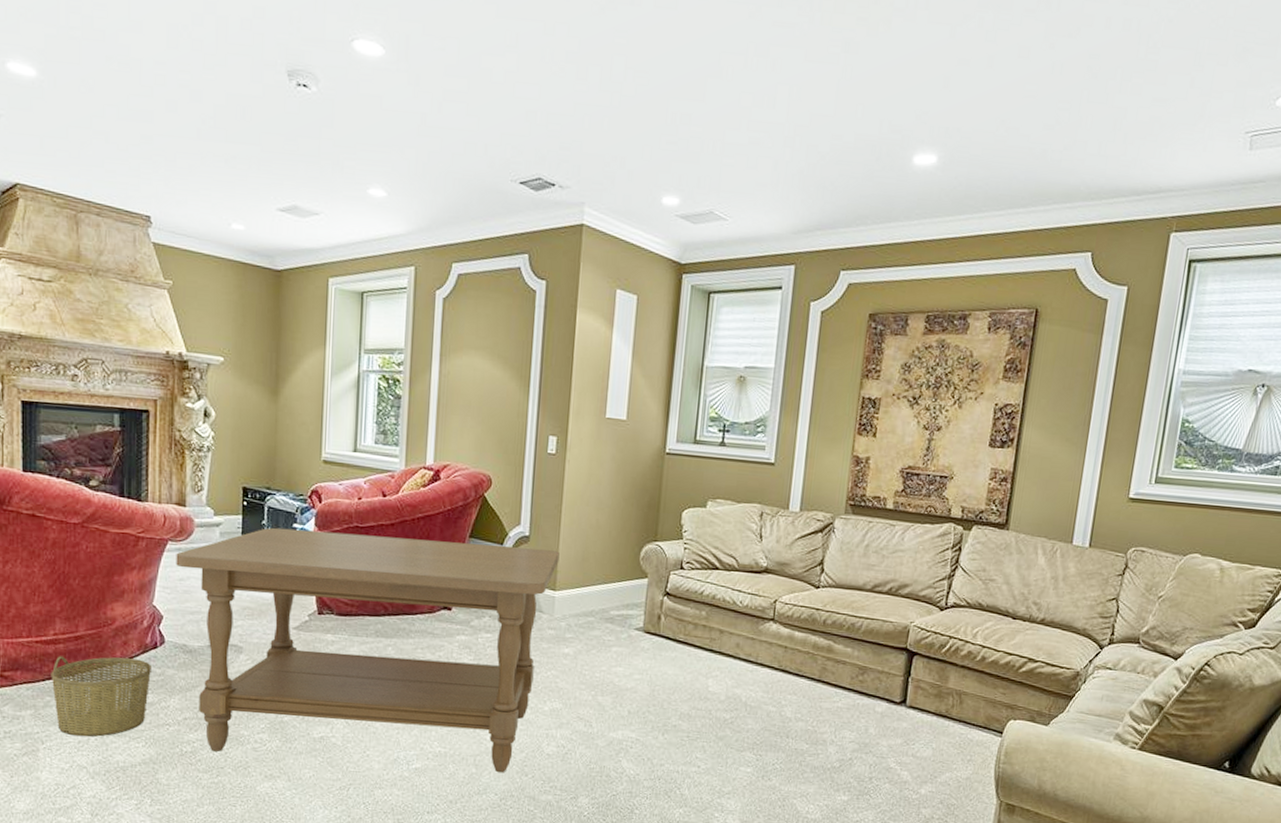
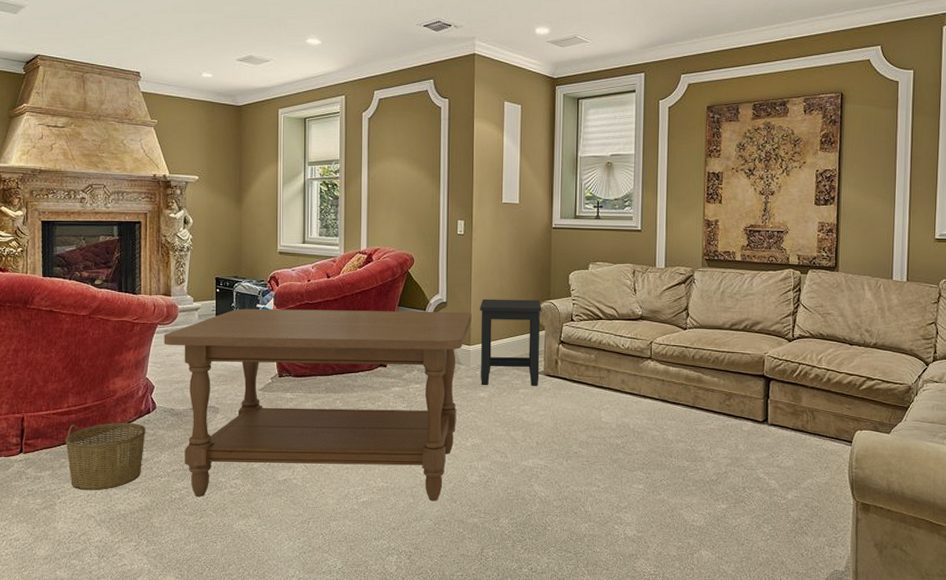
side table: none [565,535,646,645] -> present [480,298,542,386]

